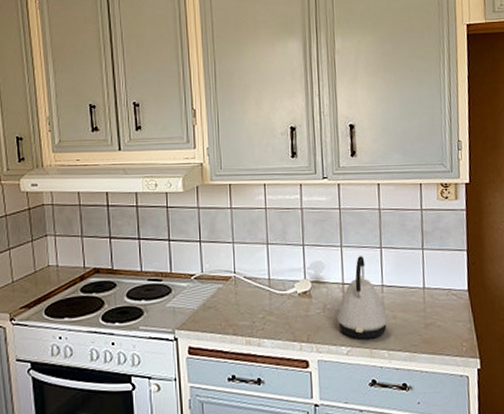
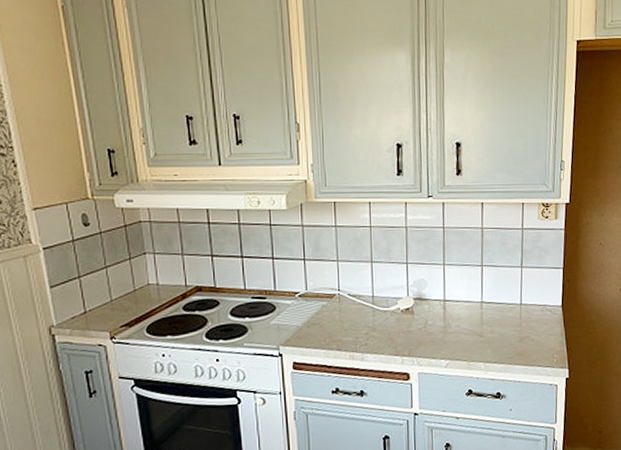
kettle: present [337,256,388,339] -> none [438,274,486,353]

